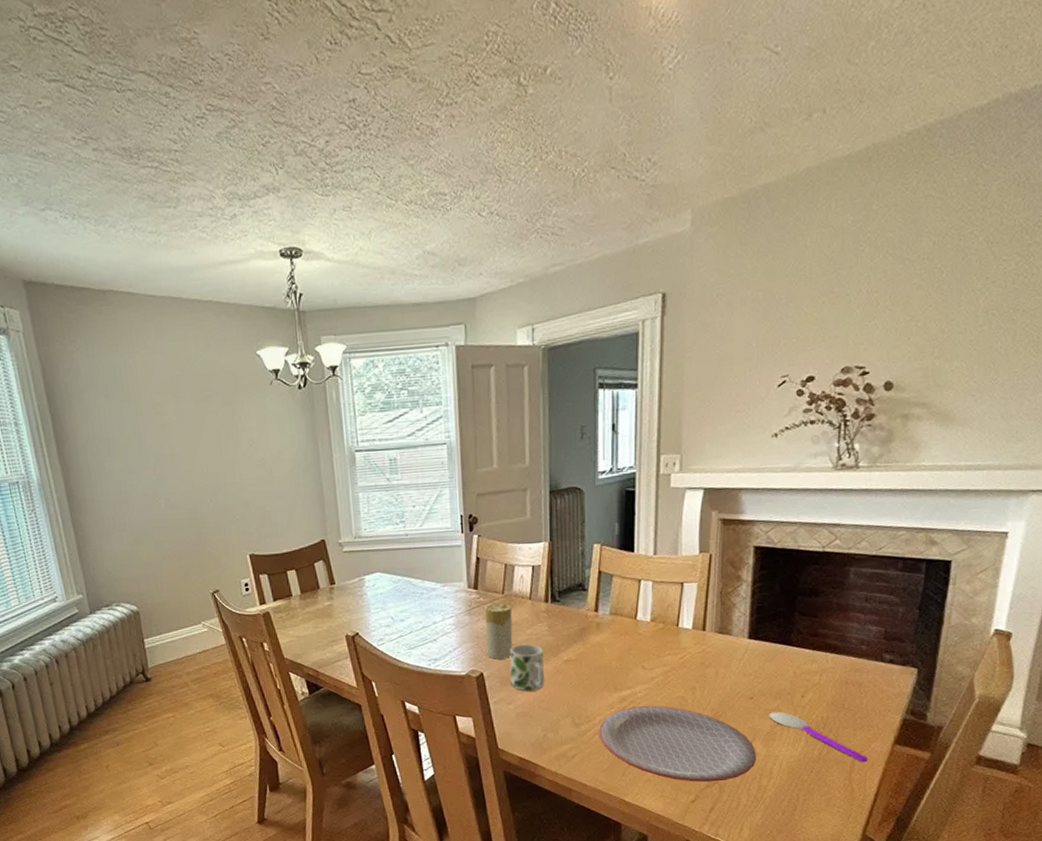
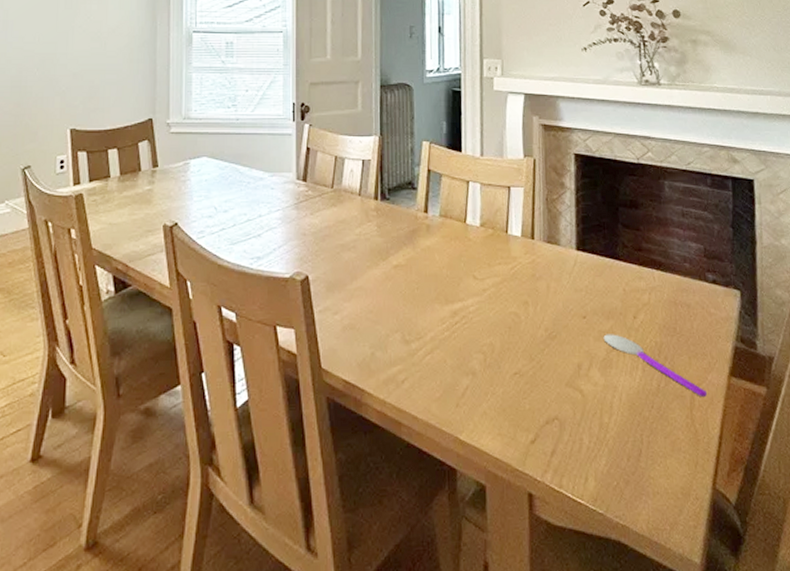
candle: present [485,603,513,659] -> none [312,198,341,261]
mug: present [509,643,545,691] -> none [337,244,374,299]
plate: present [598,705,756,782] -> none [429,322,595,418]

